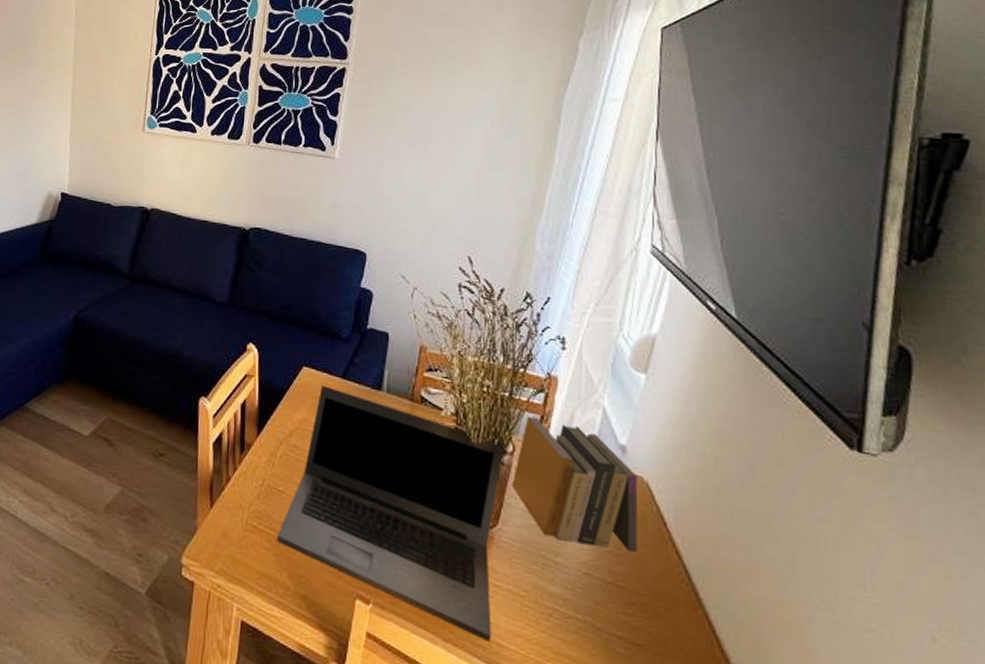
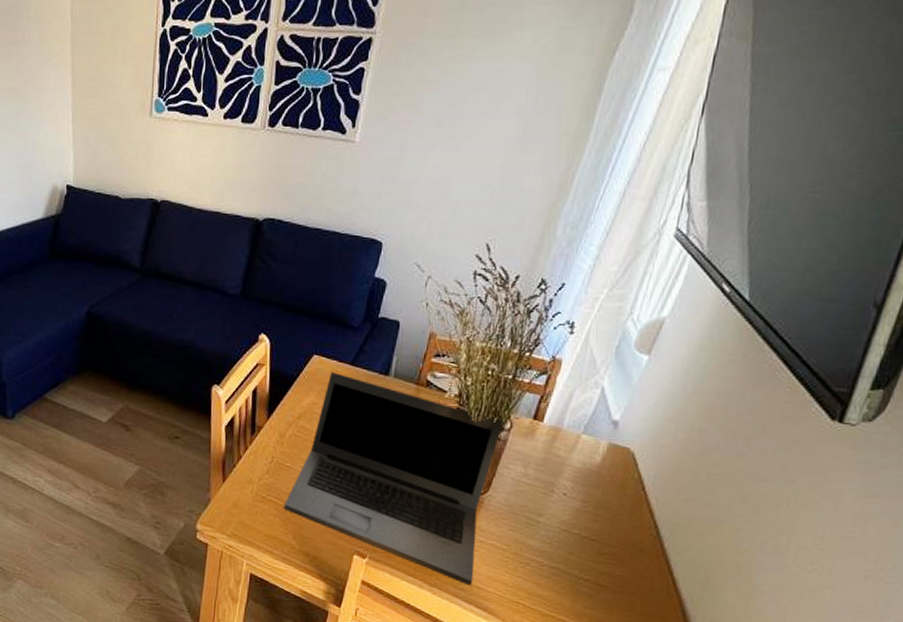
books: present [511,416,638,553] -> none [505,396,626,513]

